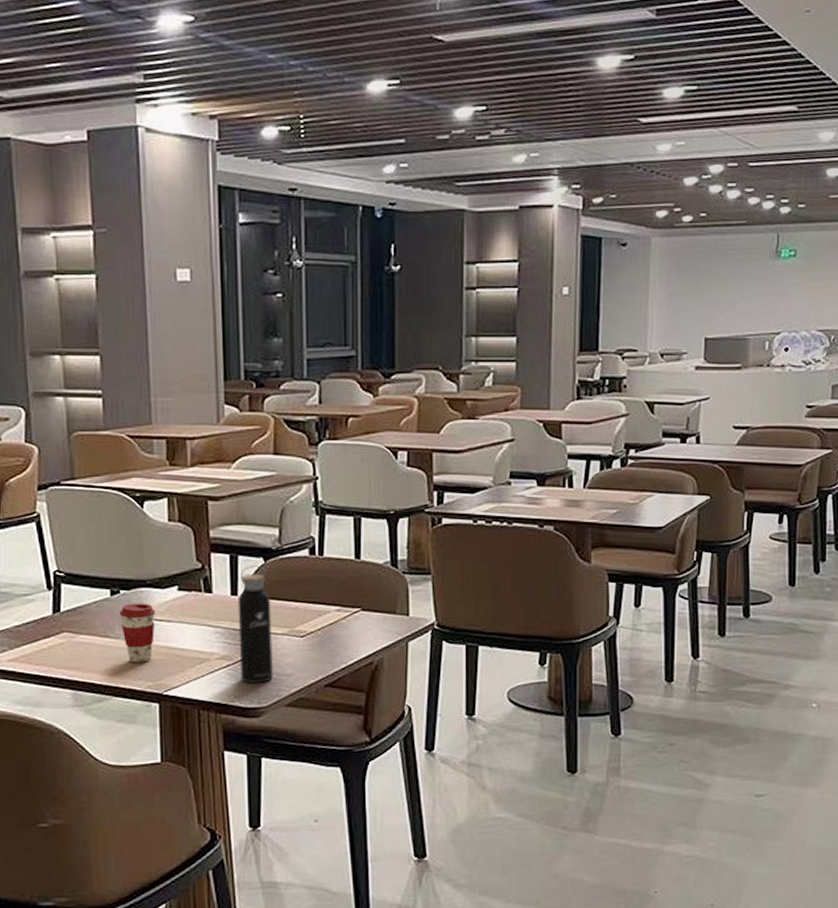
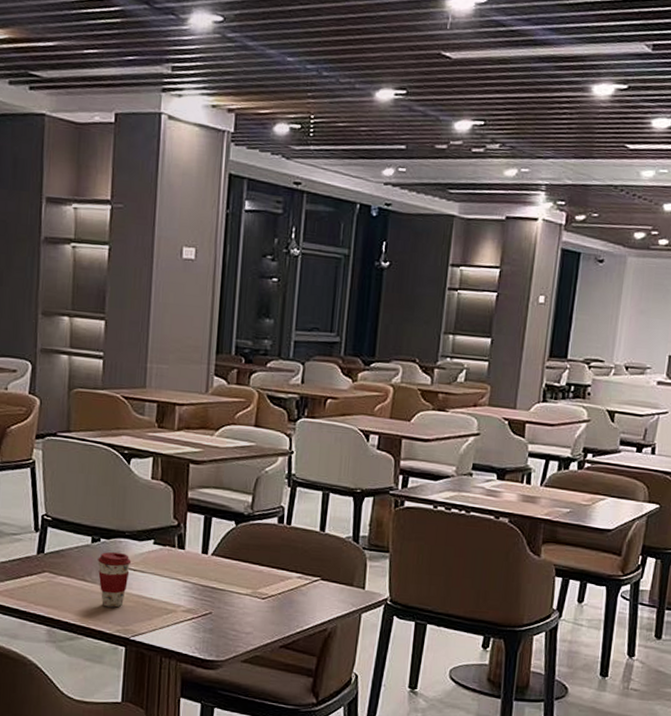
water bottle: present [237,565,273,683] -> none [203,527,238,638]

